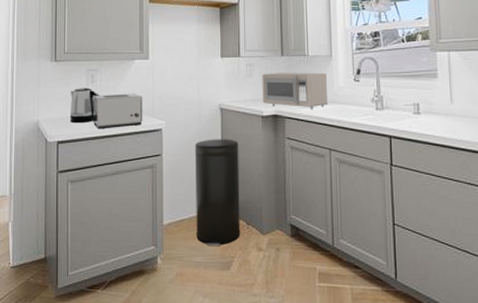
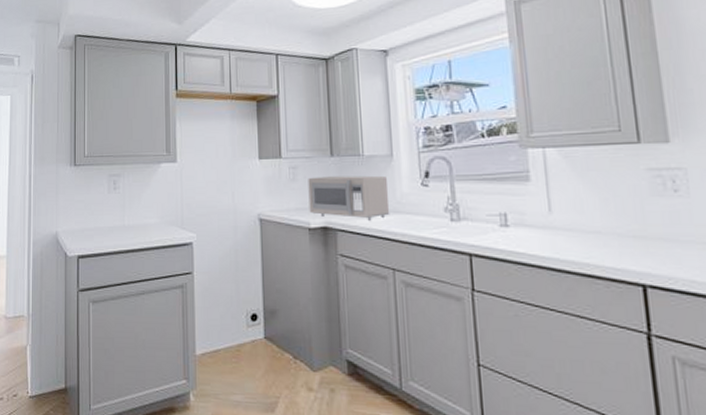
kettle: present [69,88,100,124] -> none [90,195,123,236]
toaster: present [93,93,143,129] -> none [116,201,171,243]
pedal bin: present [195,139,240,246] -> none [231,255,286,383]

